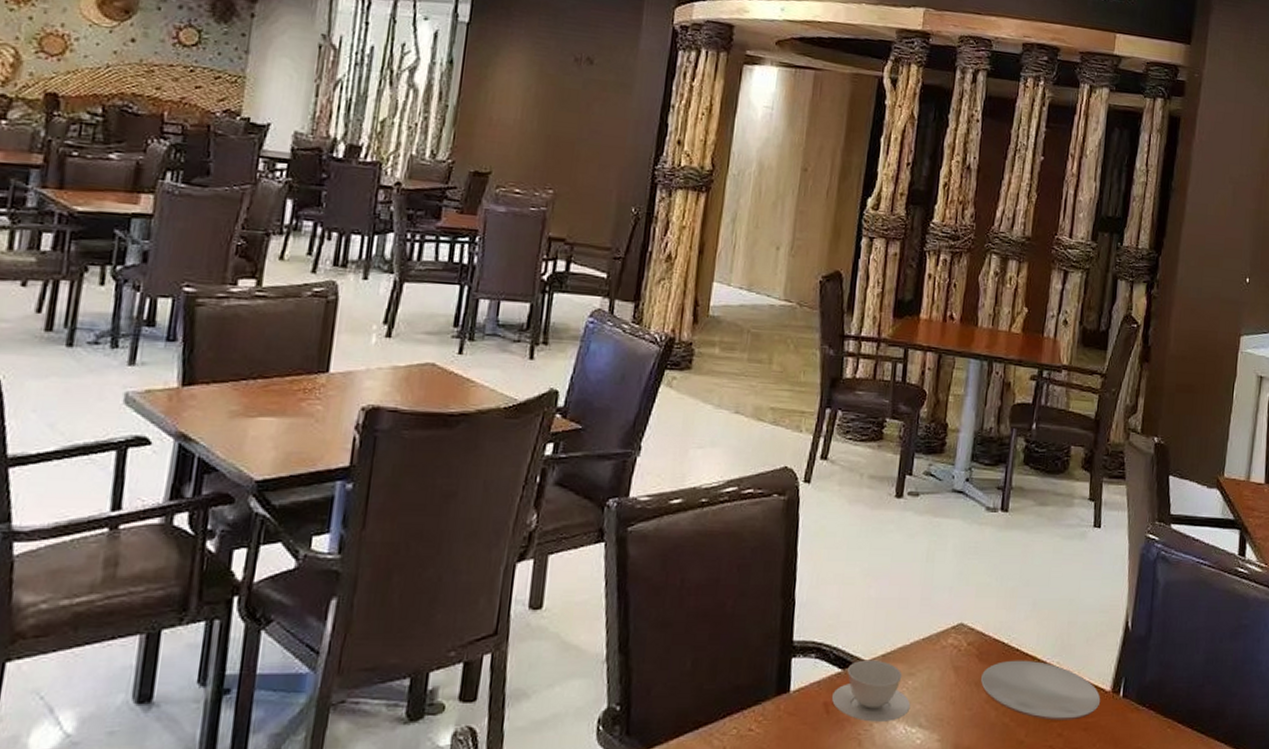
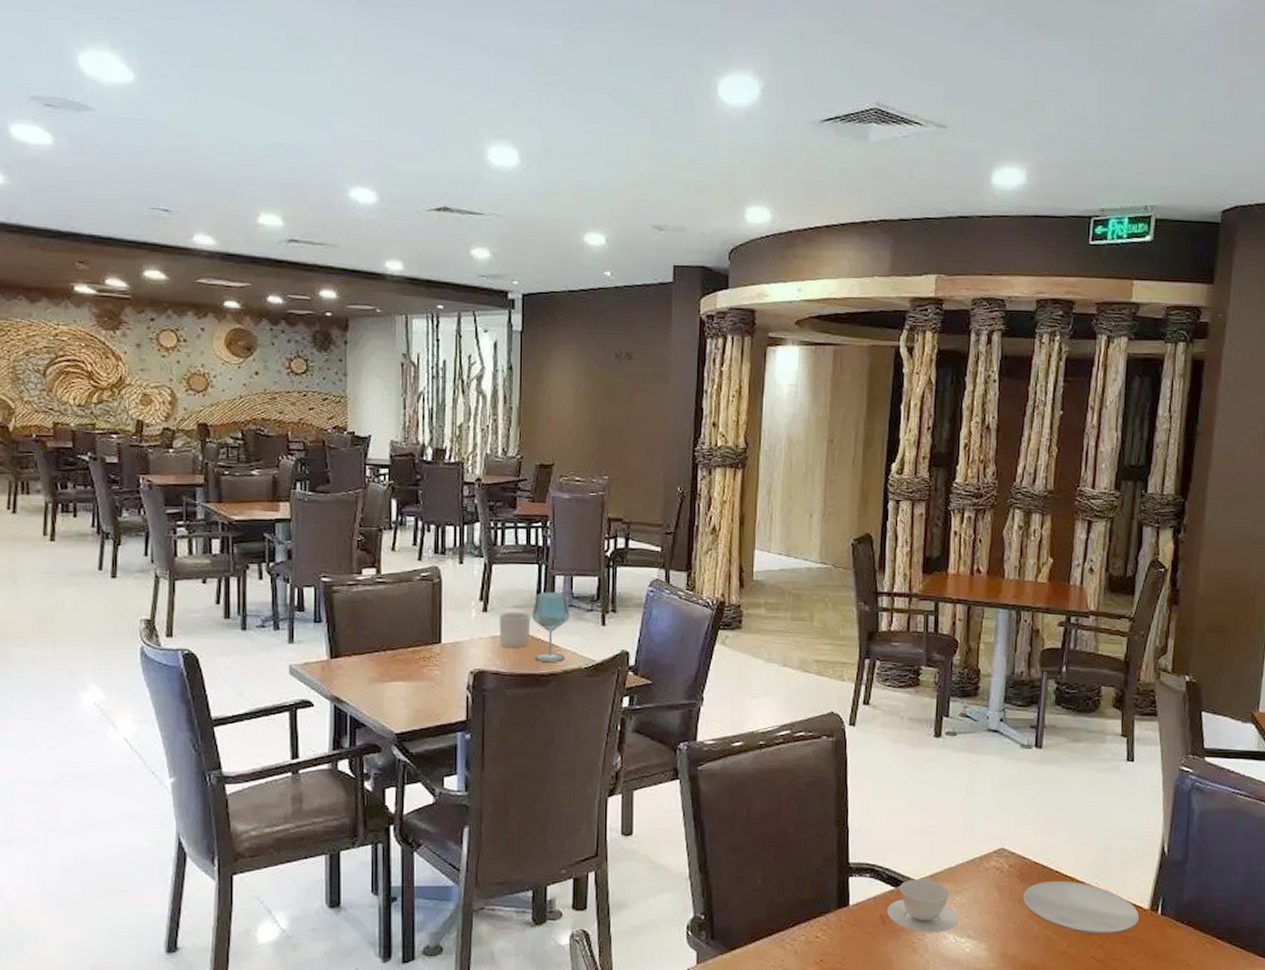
mug: none [402,339,445,382] -> present [499,612,531,648]
wine glass: none [444,317,492,401] -> present [532,591,569,663]

